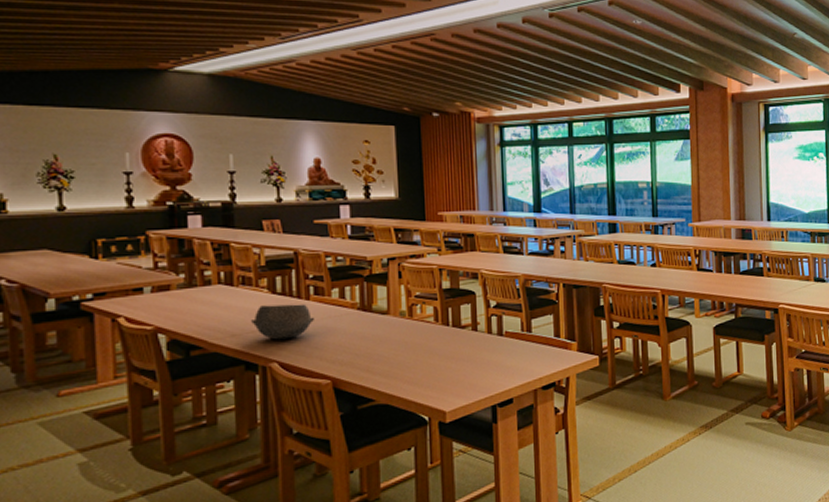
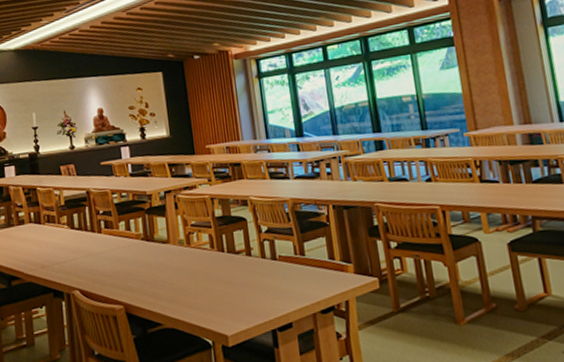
bowl: present [251,304,315,340] -> none [56,237,107,270]

